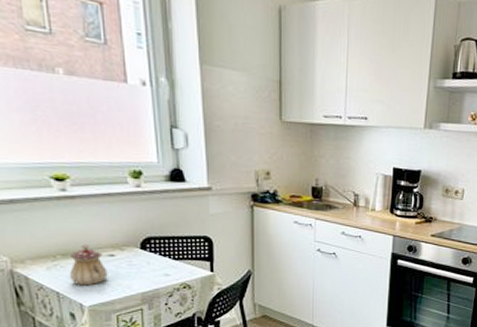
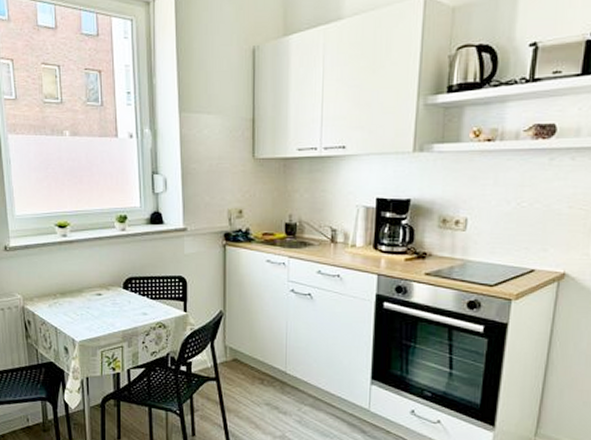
teapot: present [69,244,108,286] -> none [66,284,96,323]

